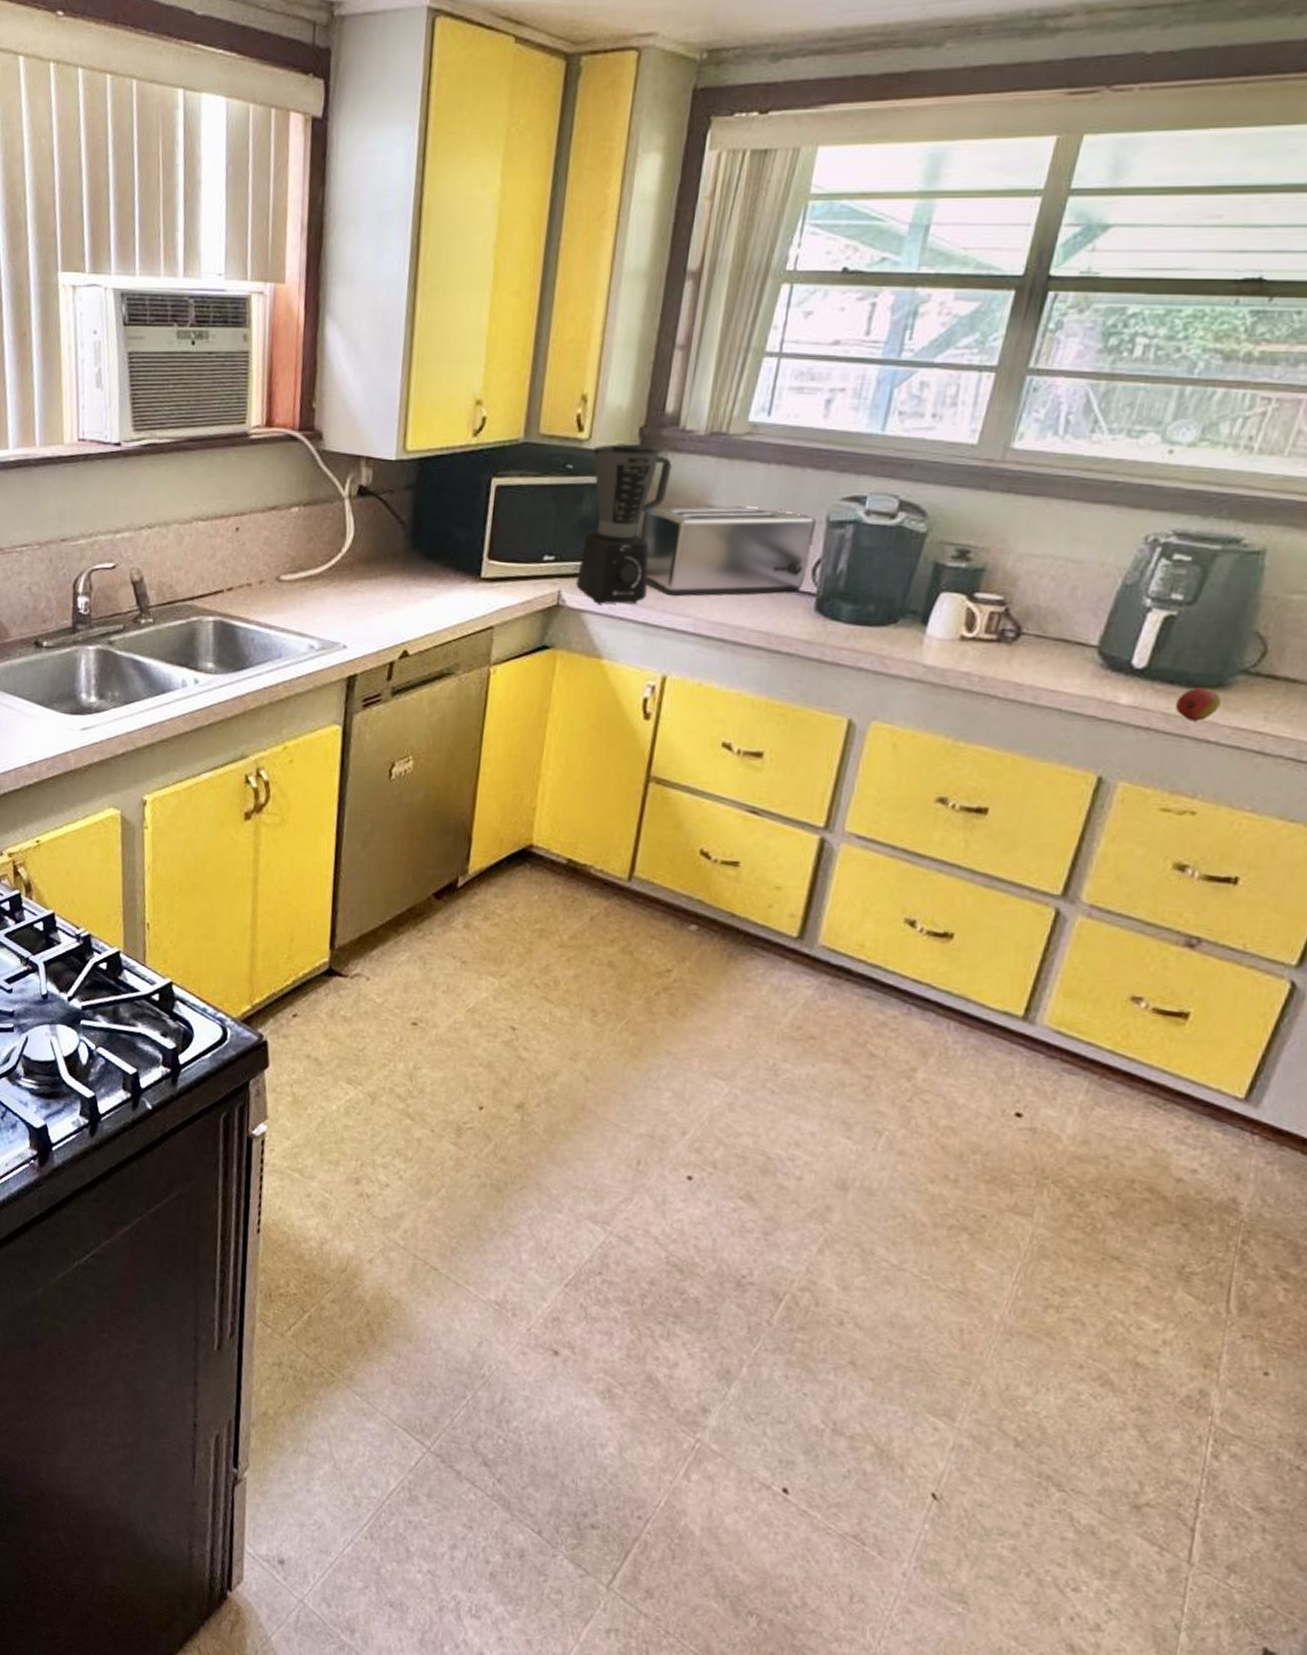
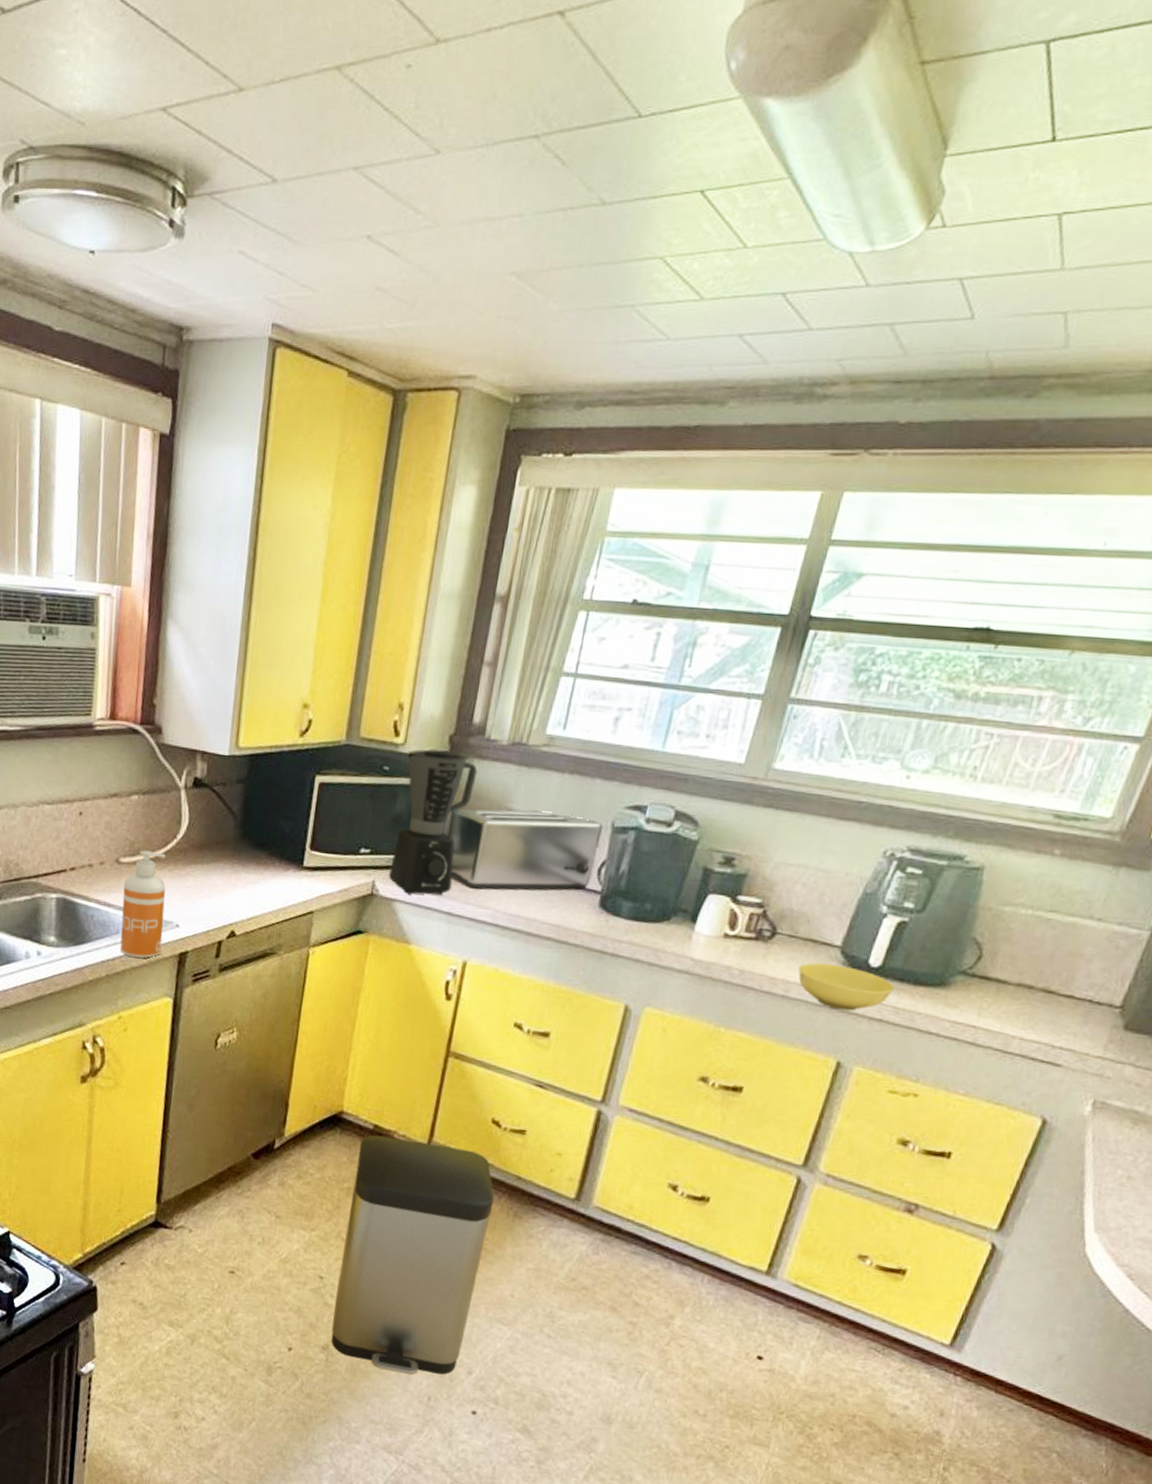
soap dispenser: none [283,566,331,684] -> present [120,850,166,959]
pedal bin: none [527,870,706,1136] -> present [332,1135,495,1375]
bowl: none [1048,665,1164,719] -> present [798,962,895,1011]
fruit: present [1174,687,1221,721] -> none [903,985,943,1015]

